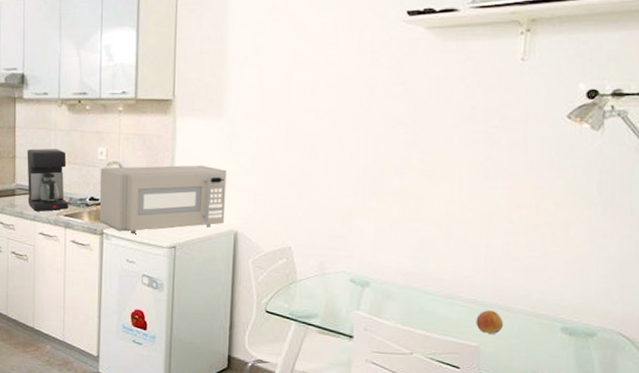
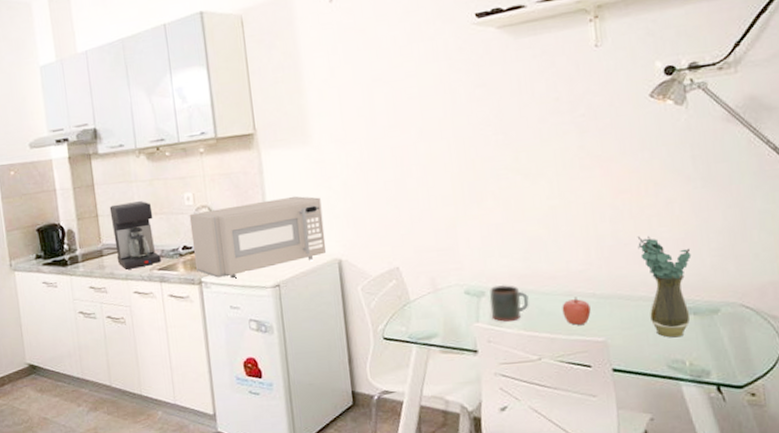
mug: none [372,278,411,314] -> present [489,284,529,322]
fruit: none [441,300,469,328] -> present [562,297,591,325]
fruit: present [476,310,504,334] -> none [598,301,628,326]
vase: none [526,252,578,354] -> present [637,235,692,338]

